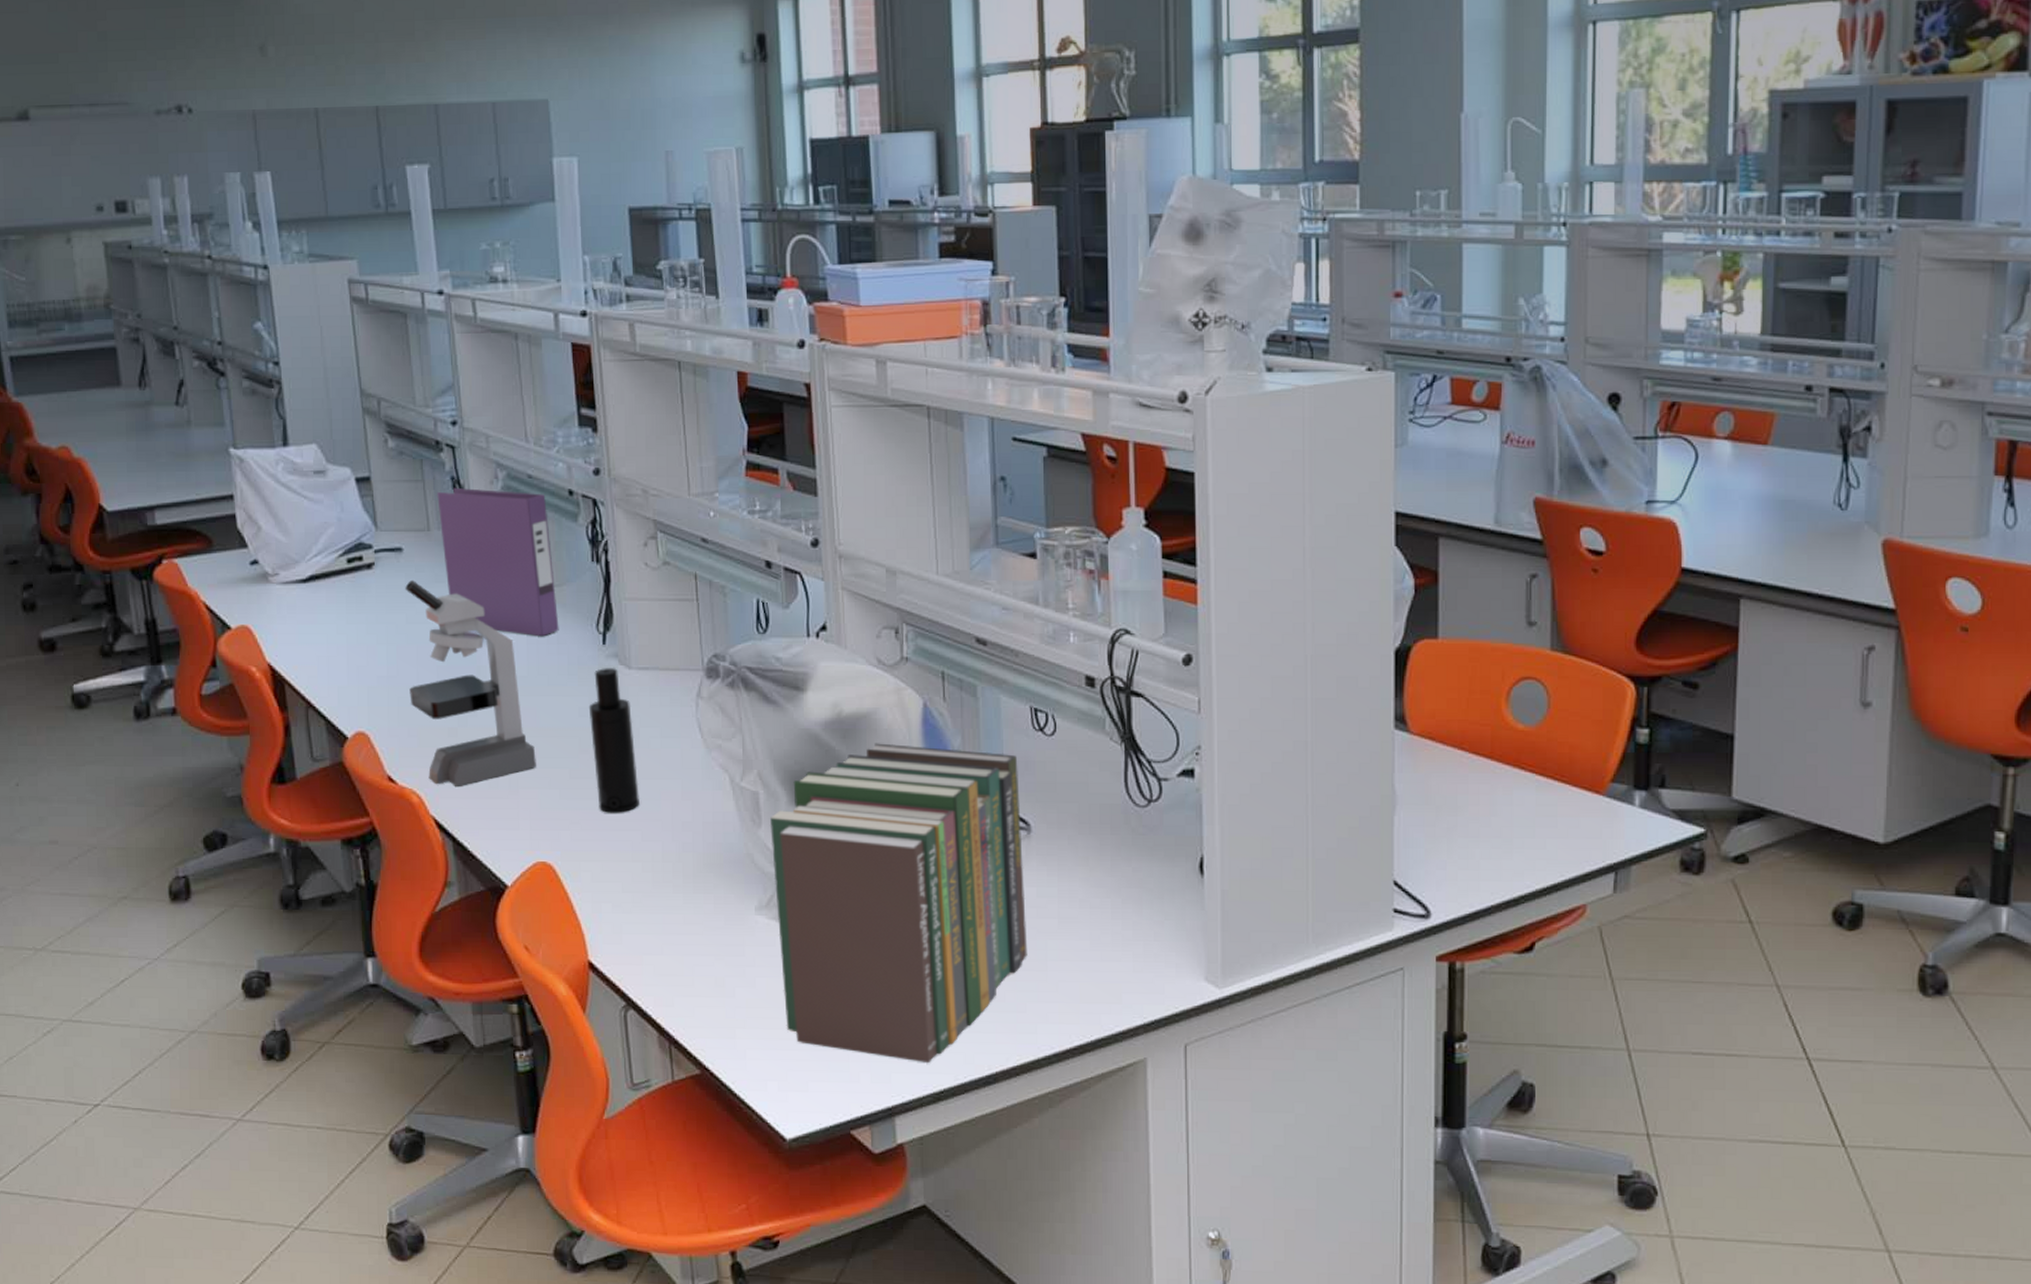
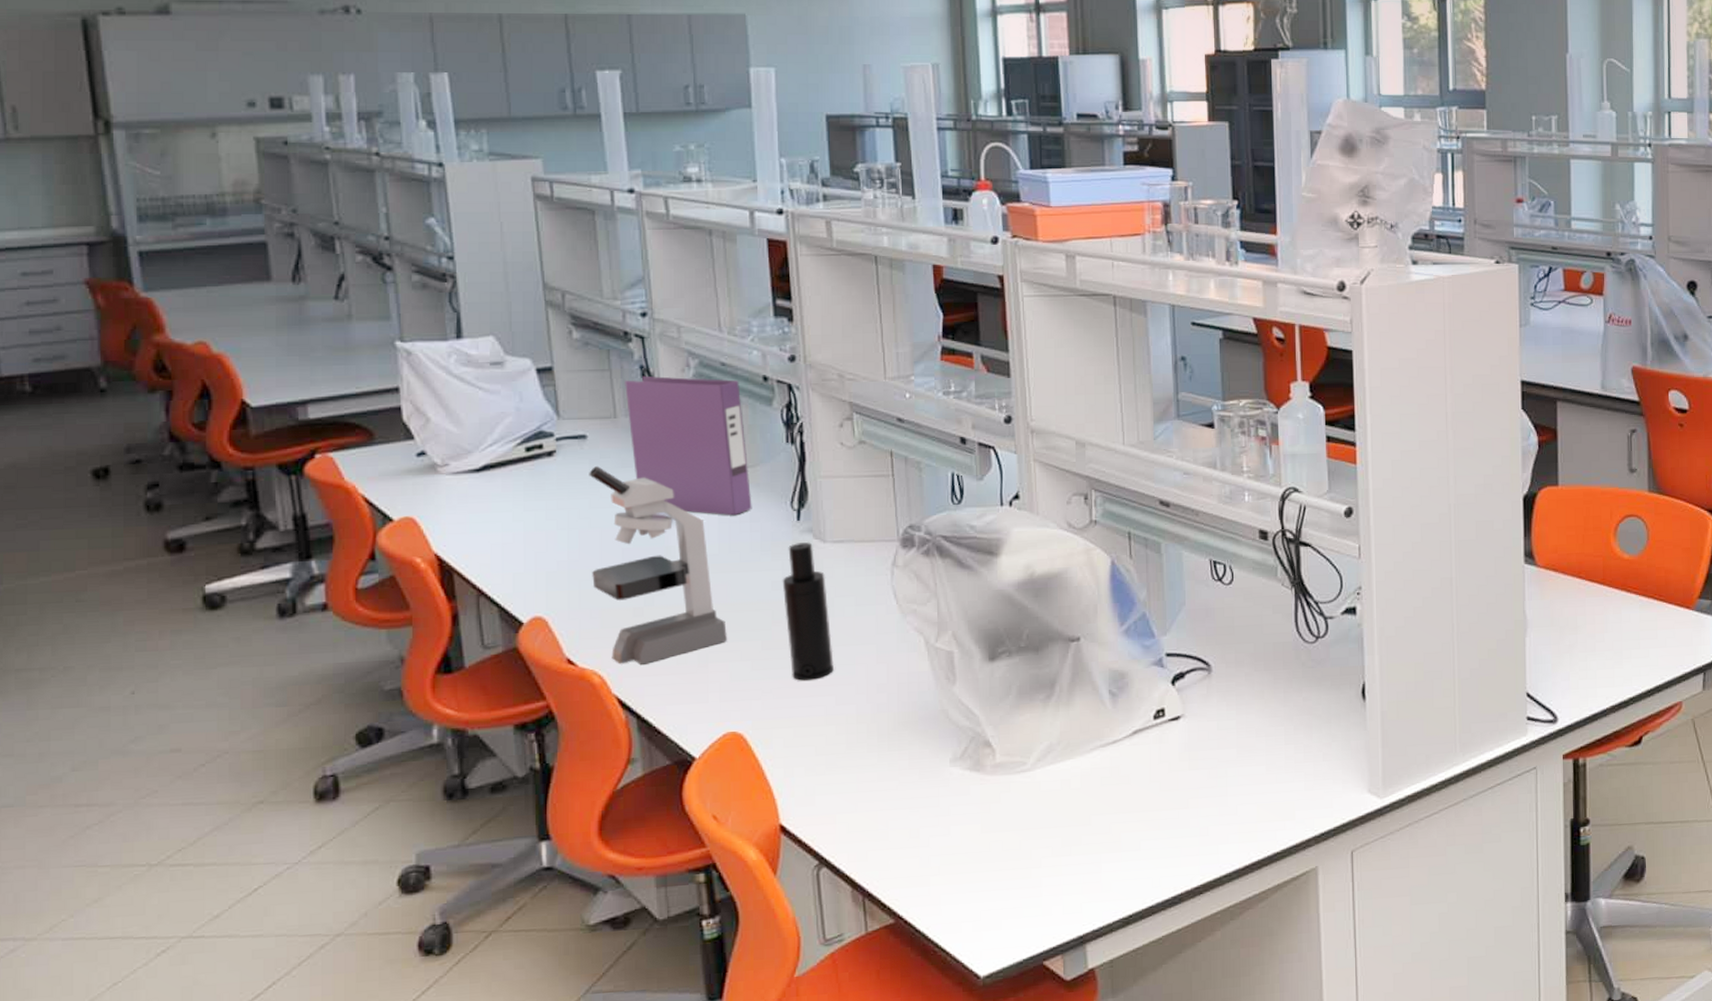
books: present [770,743,1028,1062] -> none [965,599,1209,891]

